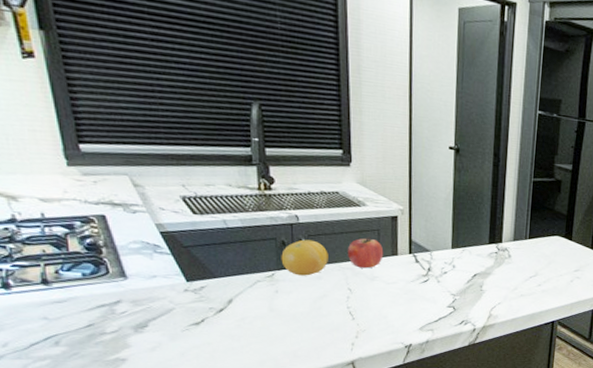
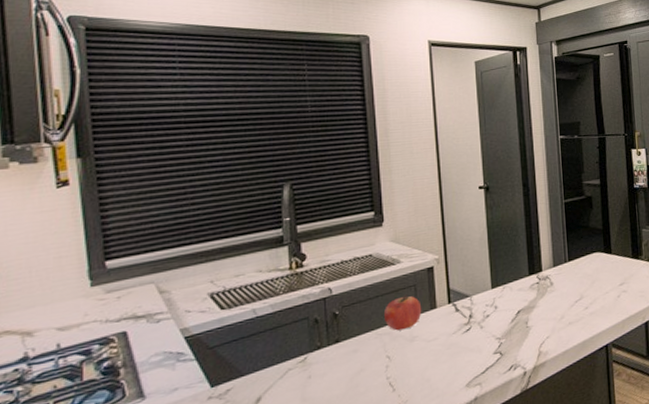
fruit: present [281,239,328,276] -> none [314,311,364,354]

